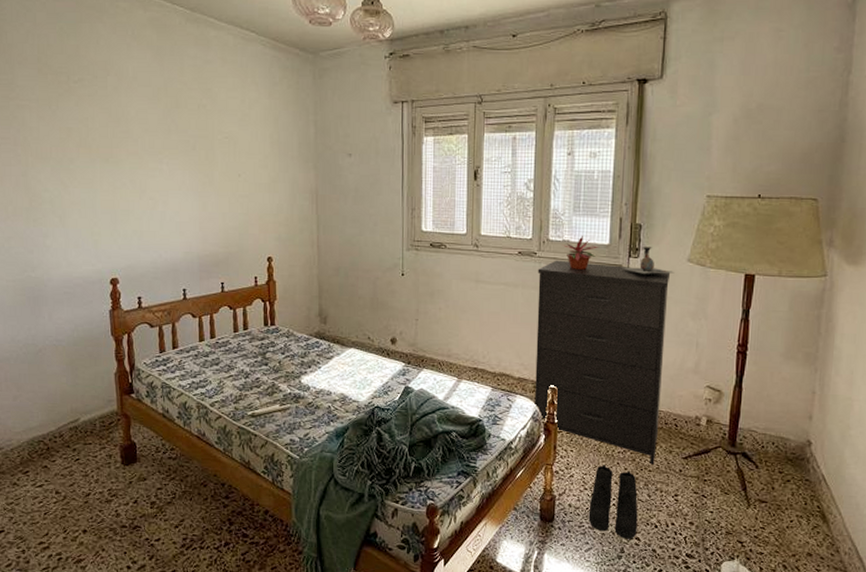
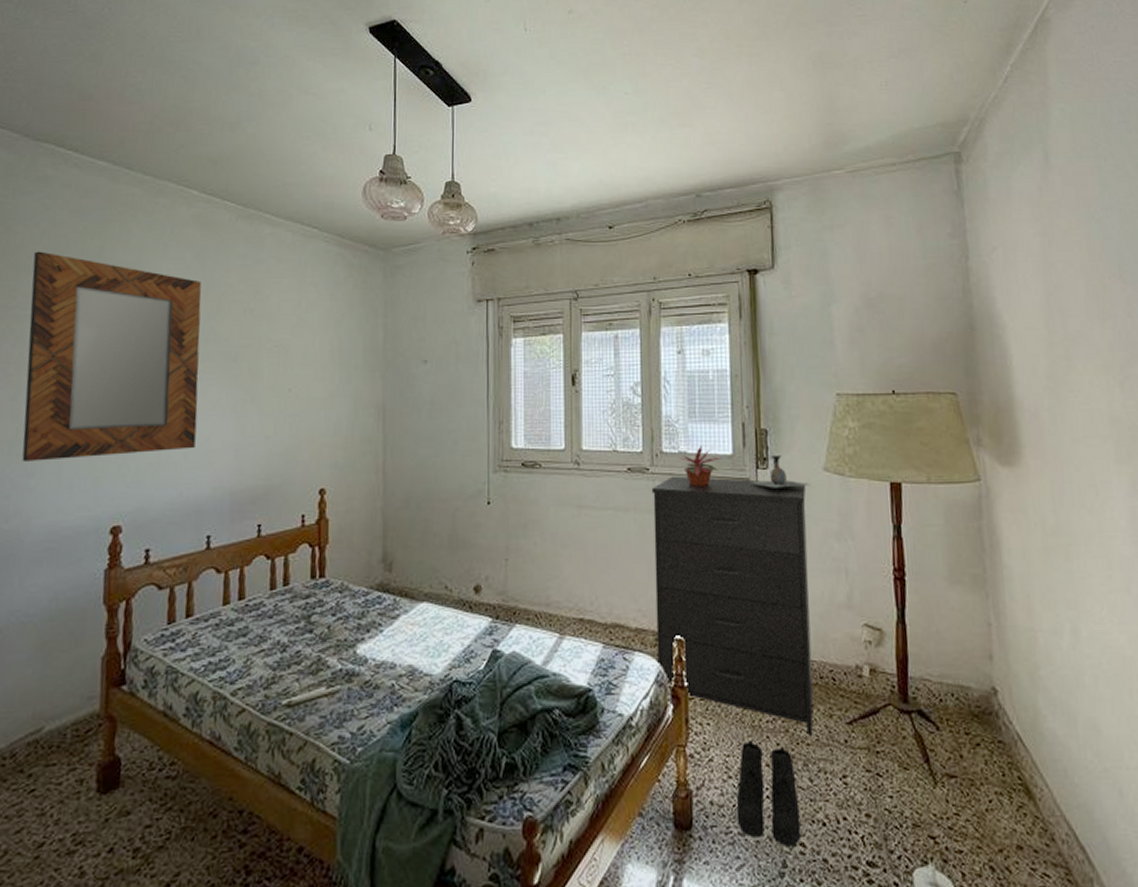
home mirror: none [24,49,168,225] -> present [22,251,202,461]

